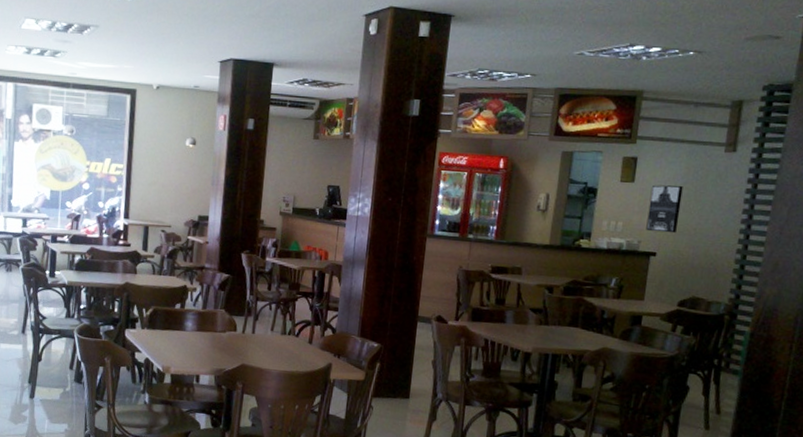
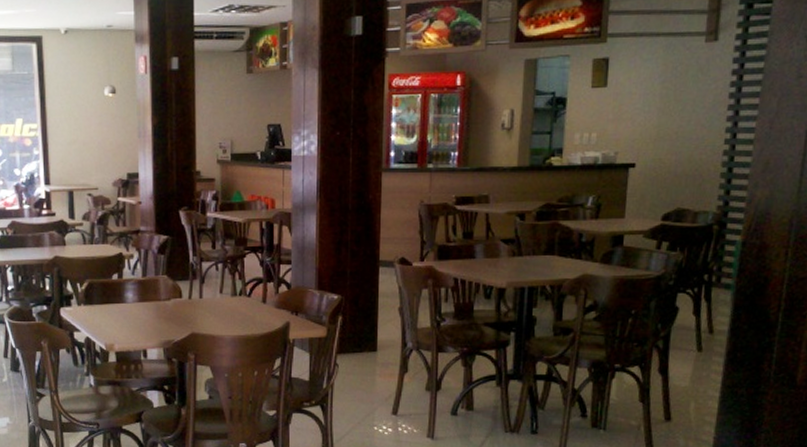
wall art: present [646,185,683,234] -> none [623,85,661,141]

